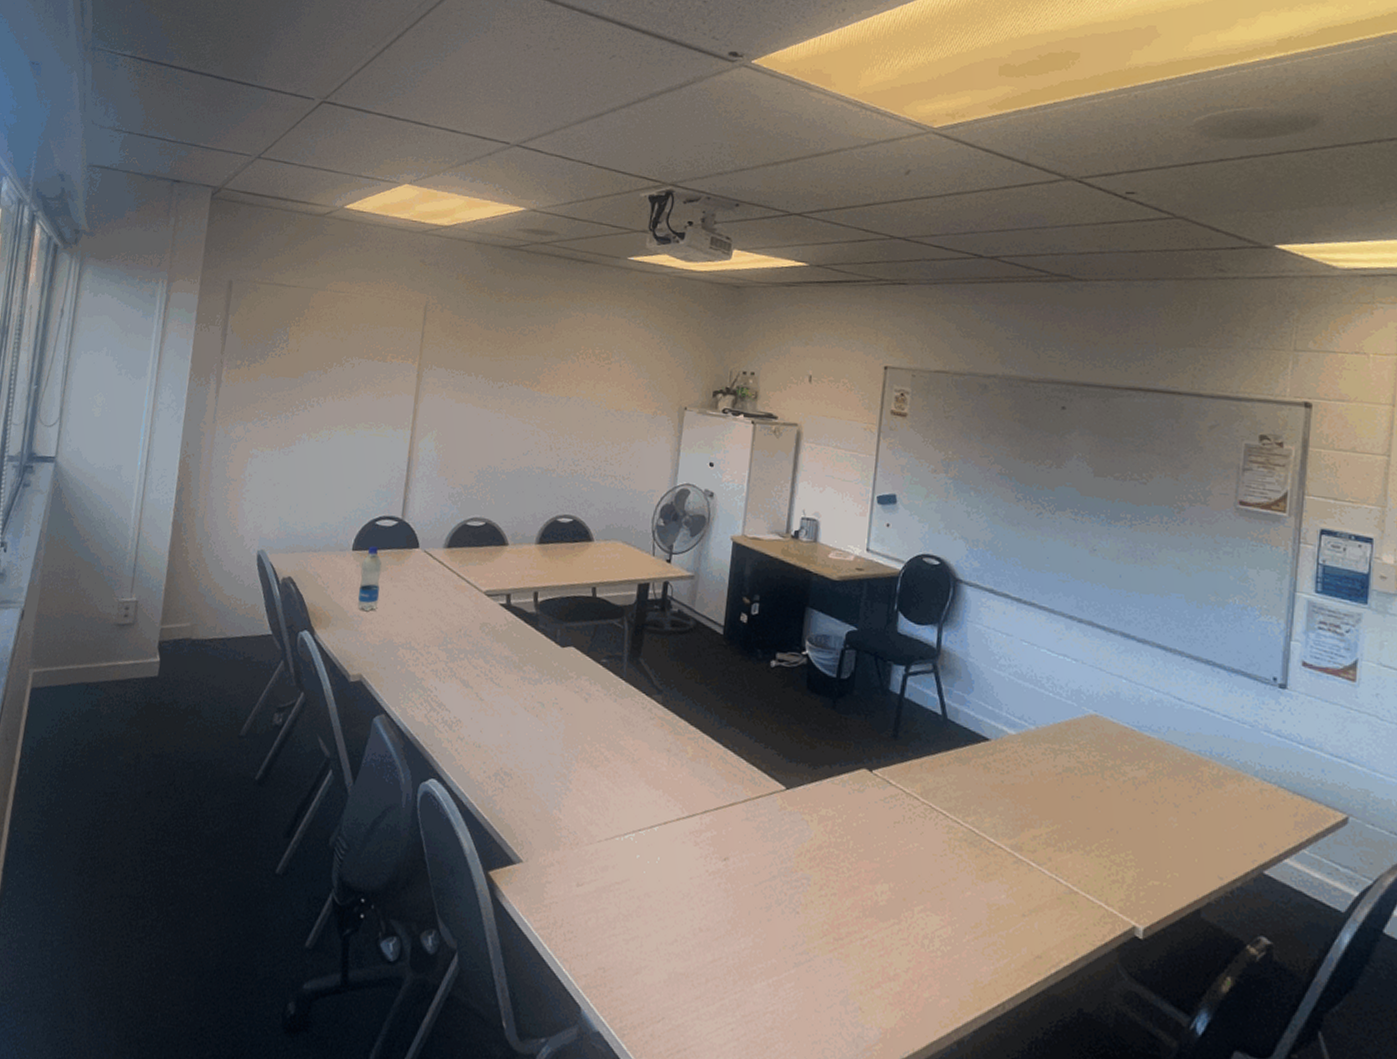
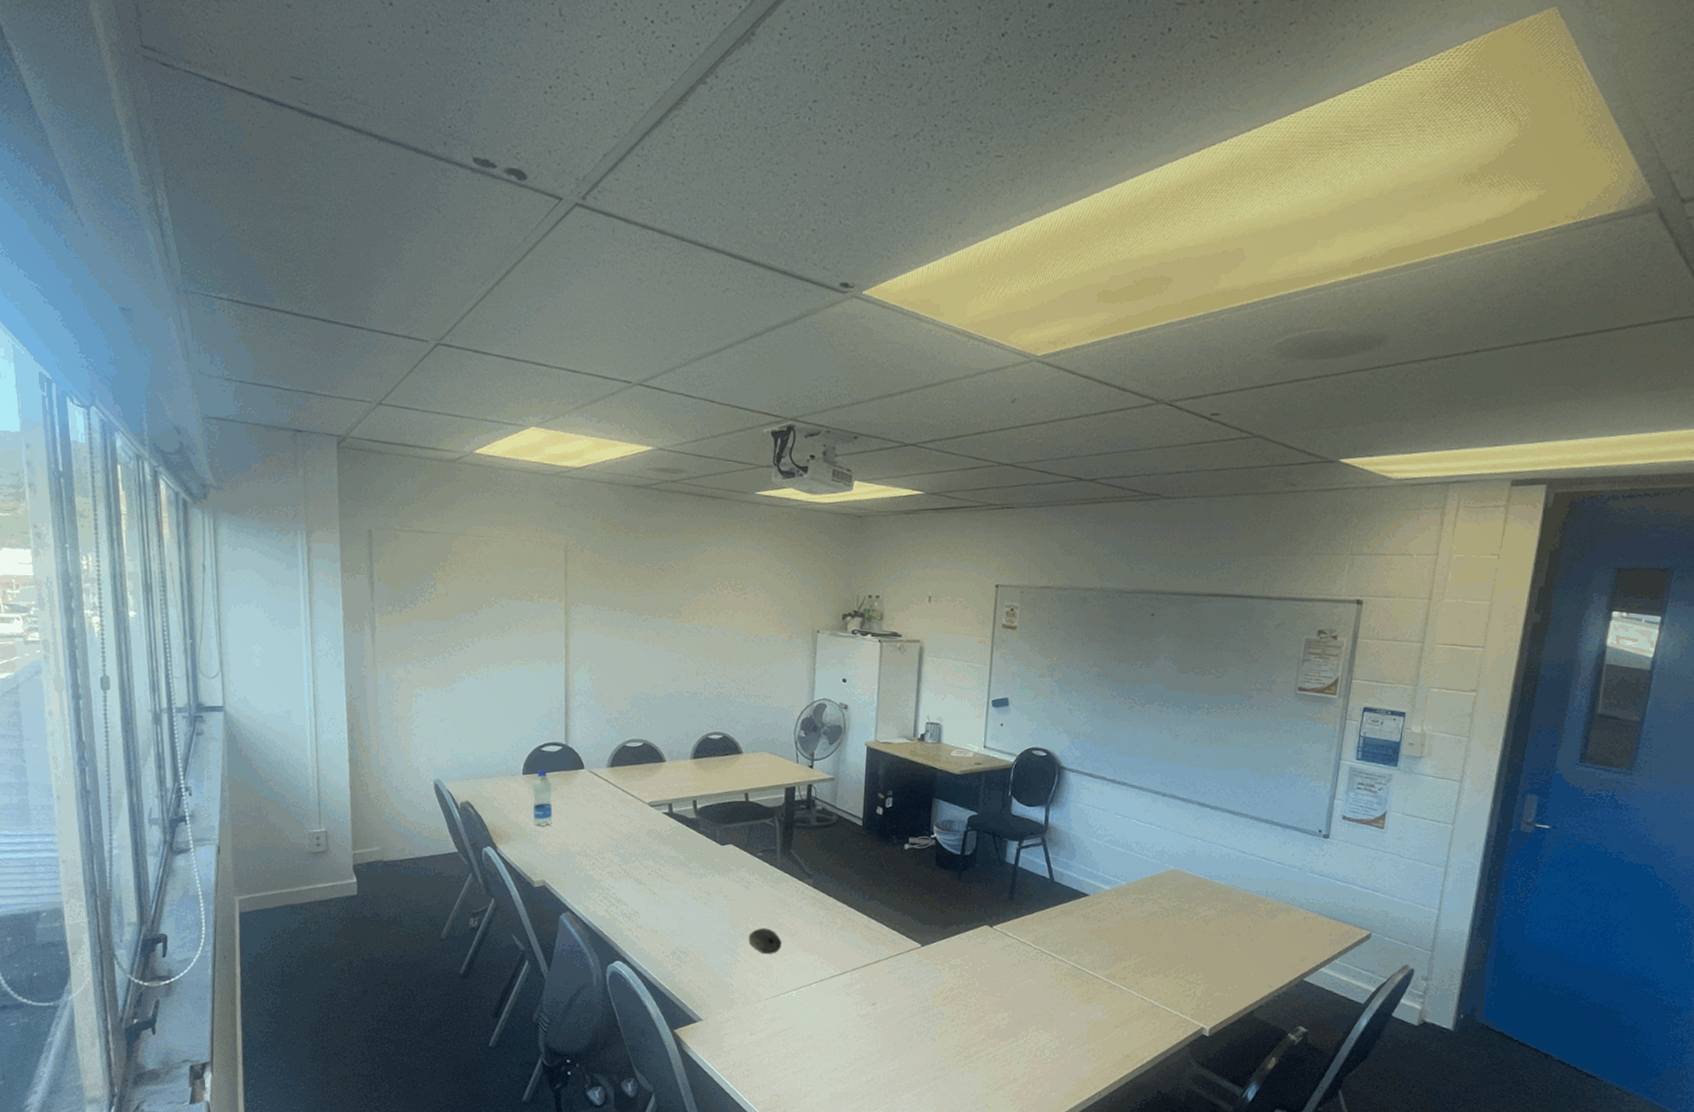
computer mouse: none [583,750,622,785] -> present [748,927,782,954]

